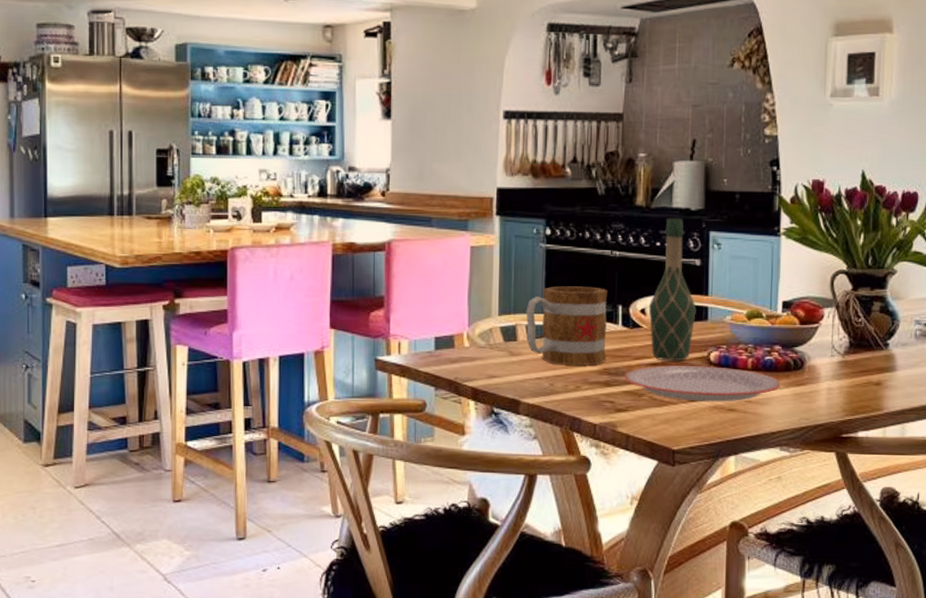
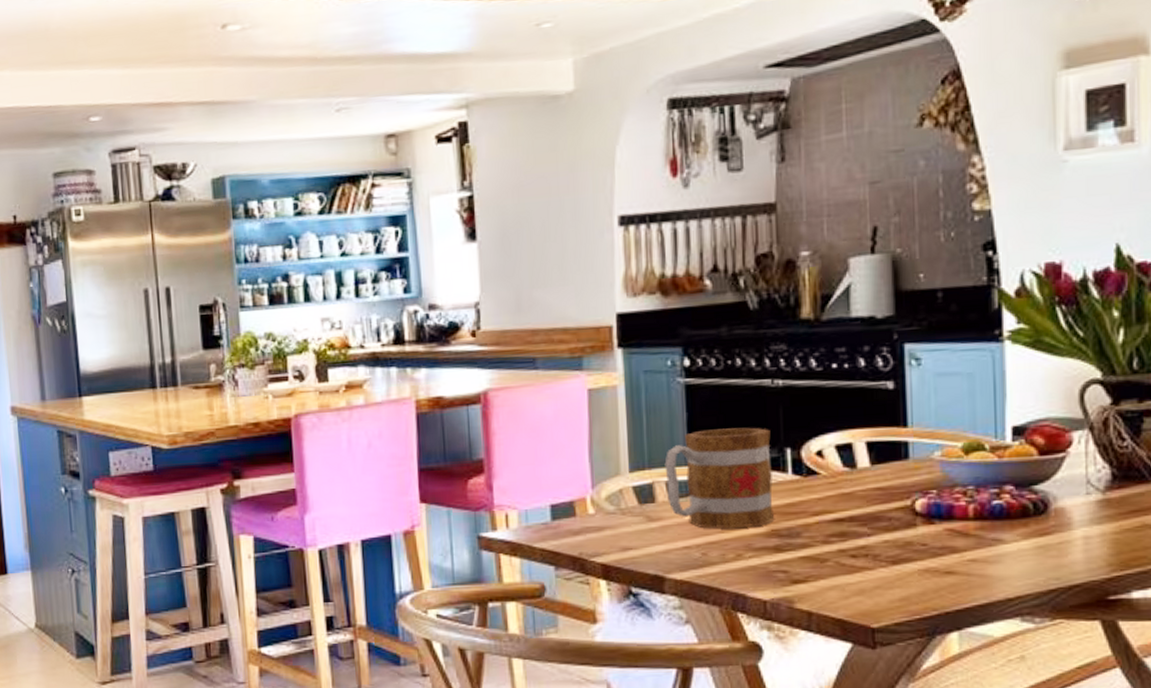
plate: present [624,365,781,402] -> none [800,518,1017,564]
wine bottle: present [648,218,696,361] -> none [826,330,893,515]

